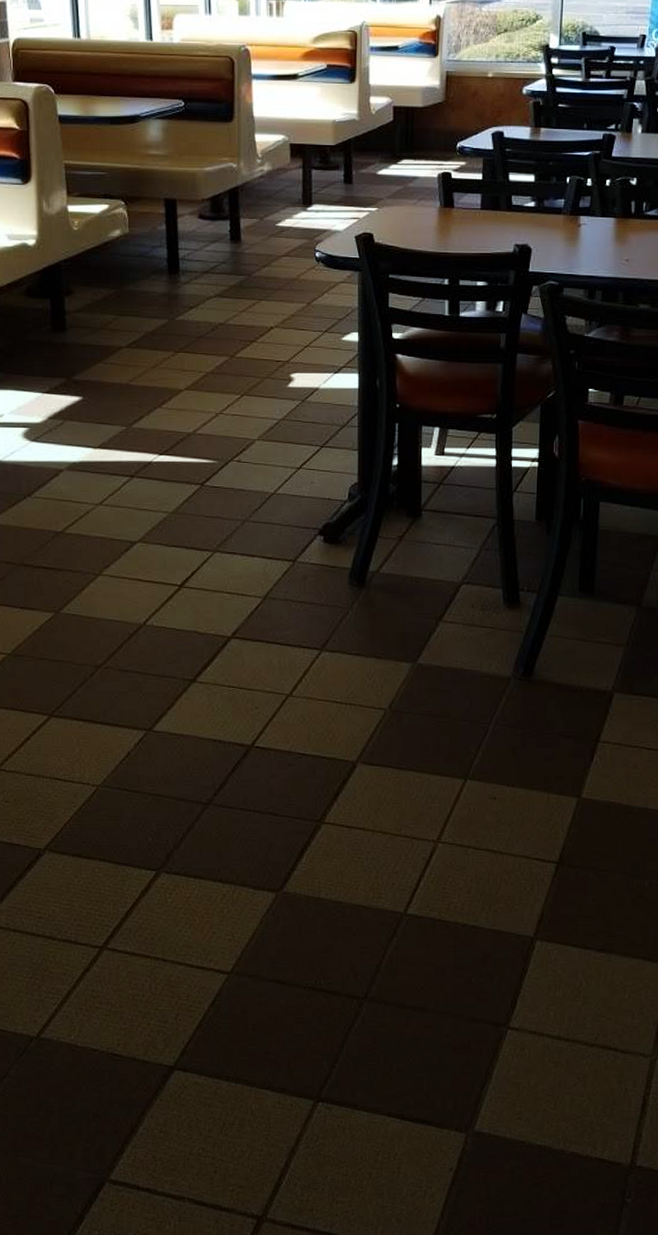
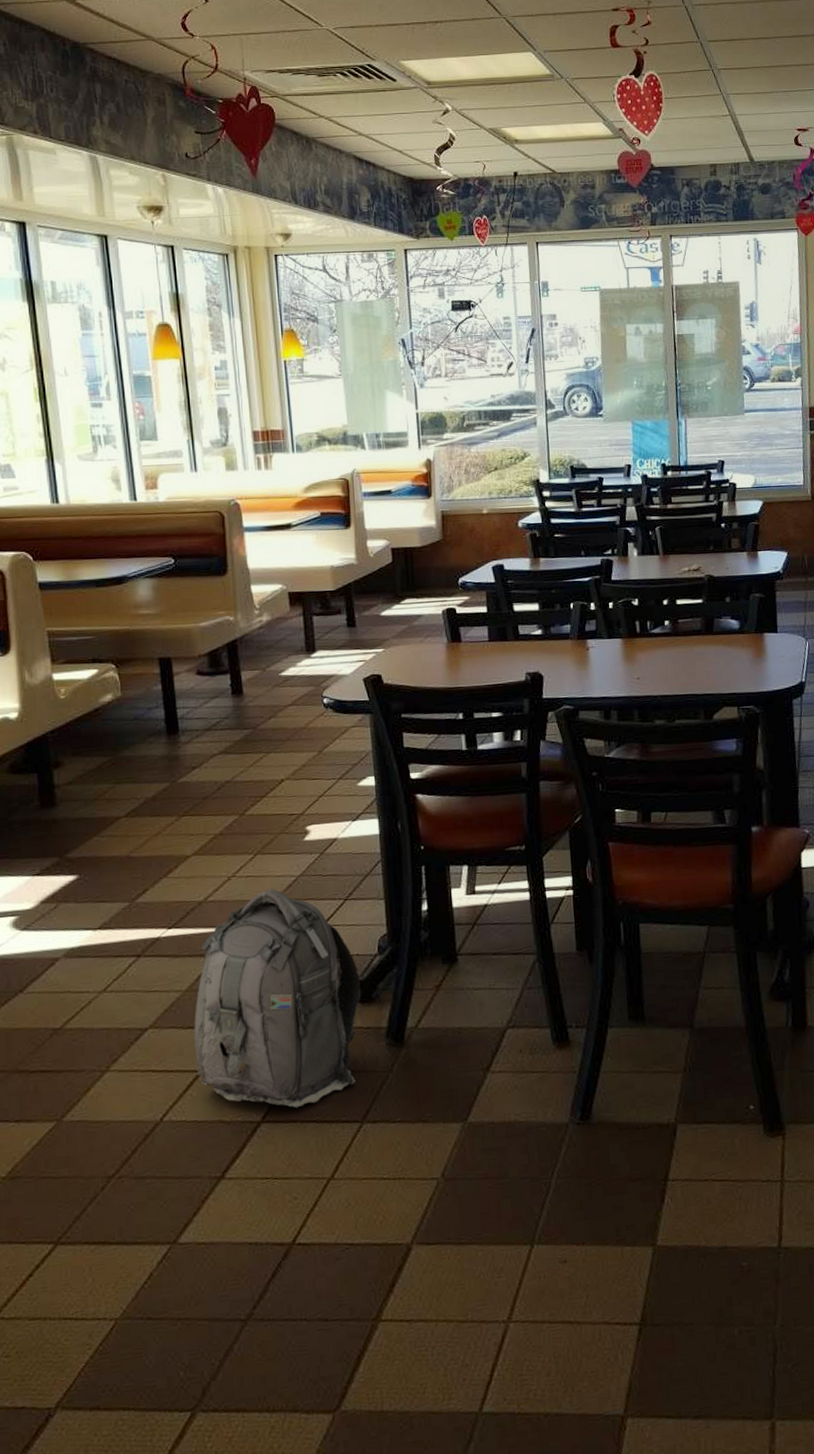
backpack: none [174,429,330,629] -> present [192,889,361,1107]

